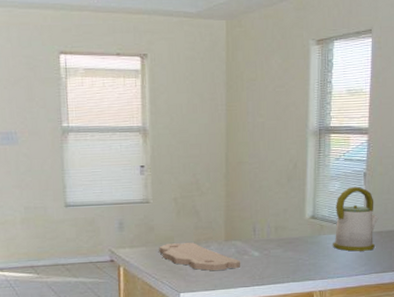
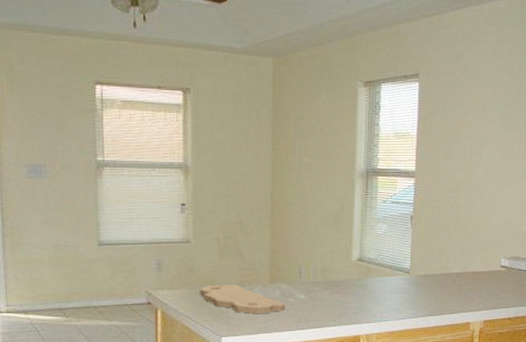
kettle: present [333,186,379,251] -> none [379,229,426,295]

